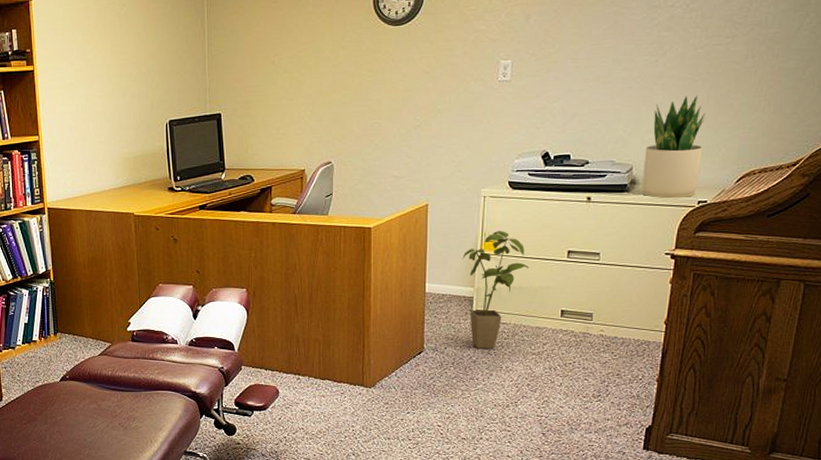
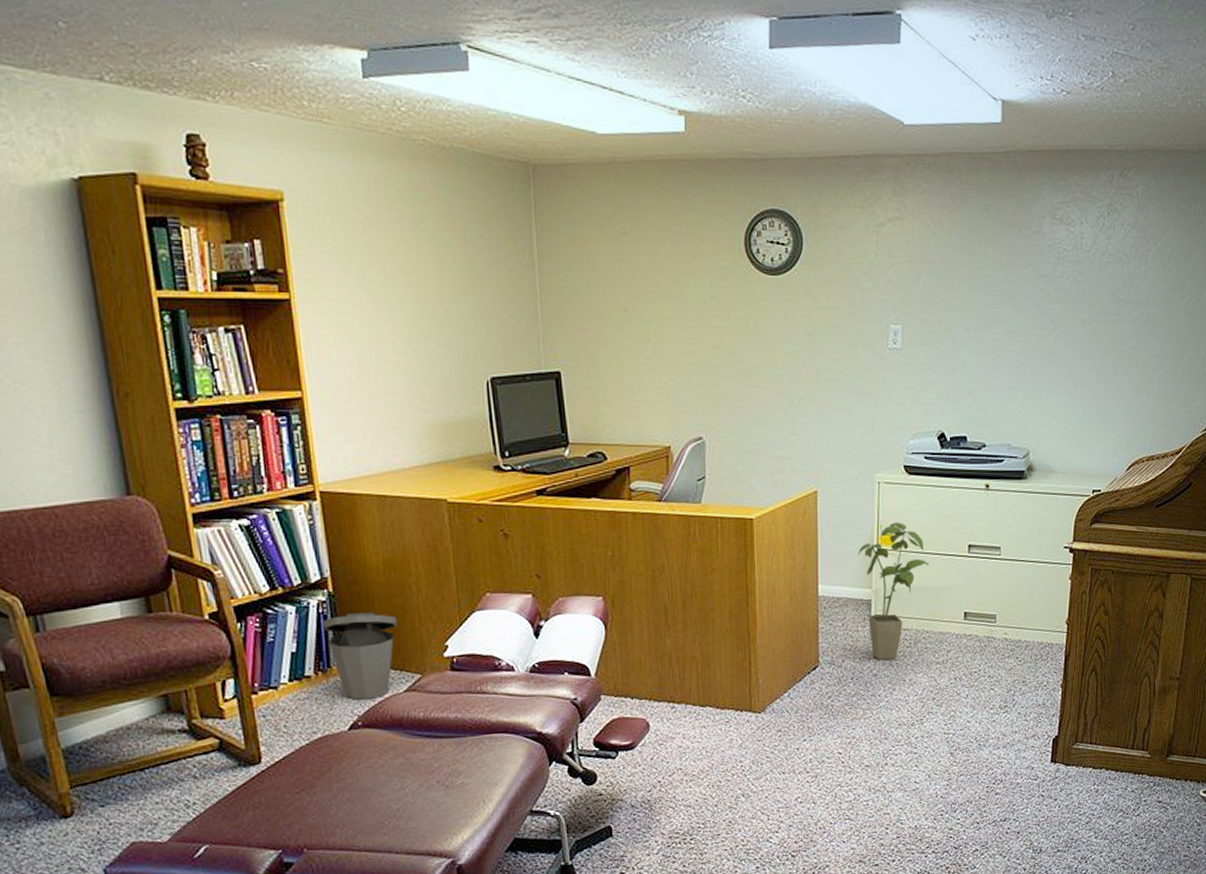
trash can: none [46,296,97,359] -> present [323,613,398,700]
planter: present [642,95,706,199] -> none [1039,375,1097,487]

